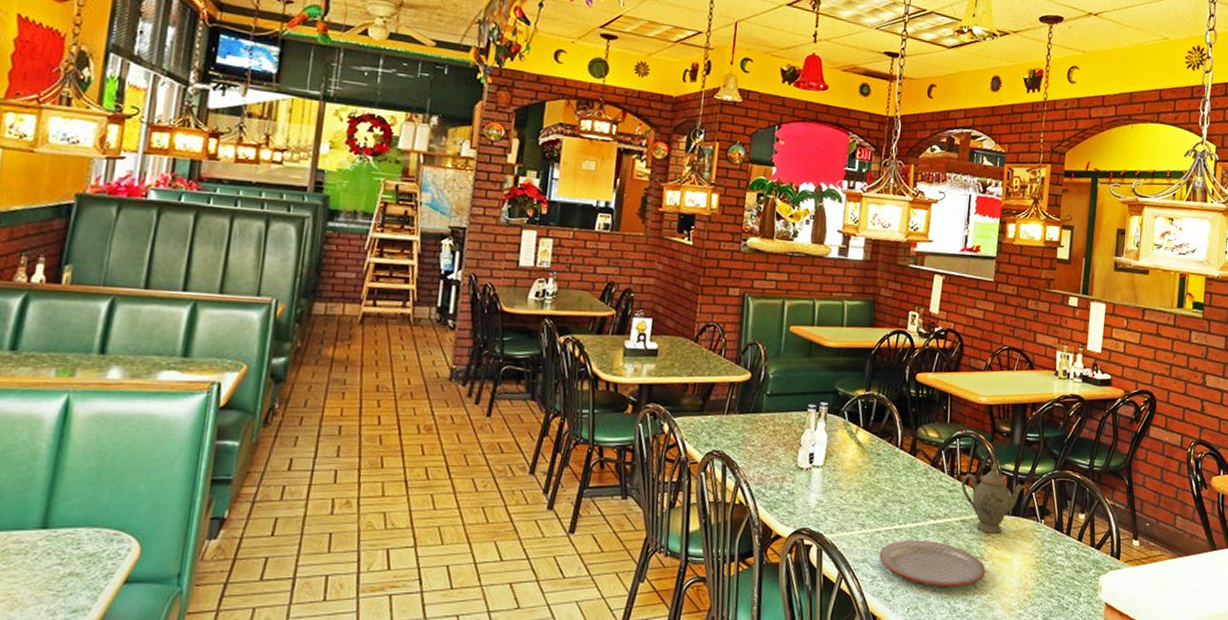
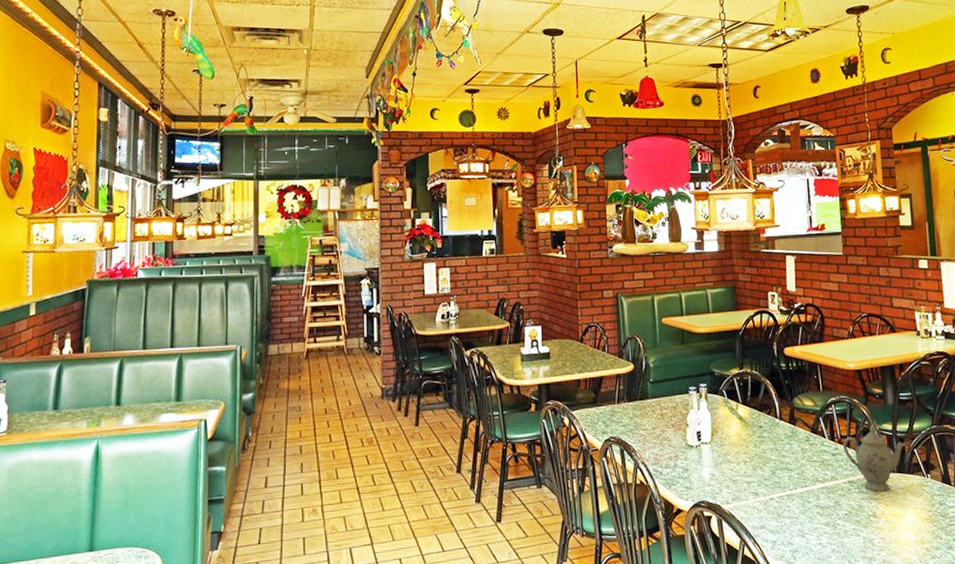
plate: present [879,539,986,586] -> none [776,503,881,546]

